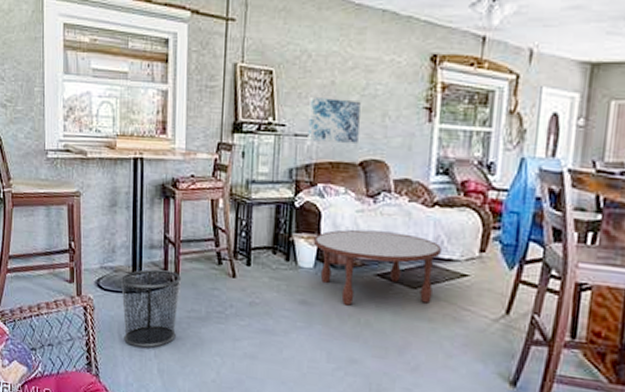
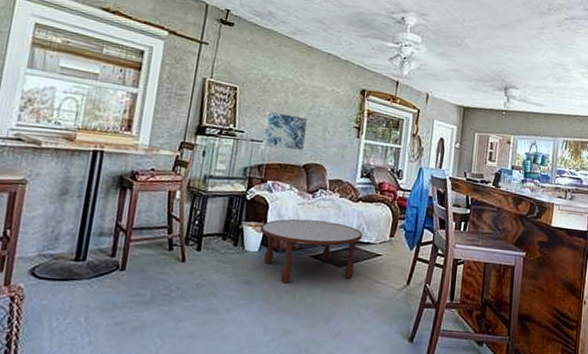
waste bin: present [120,269,182,348] -> none [55,256,130,336]

